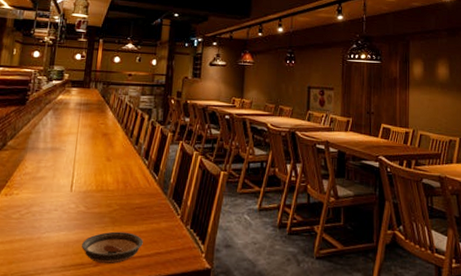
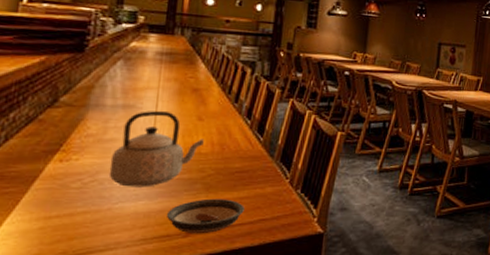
teapot: none [39,152,111,220] -> present [109,110,204,187]

